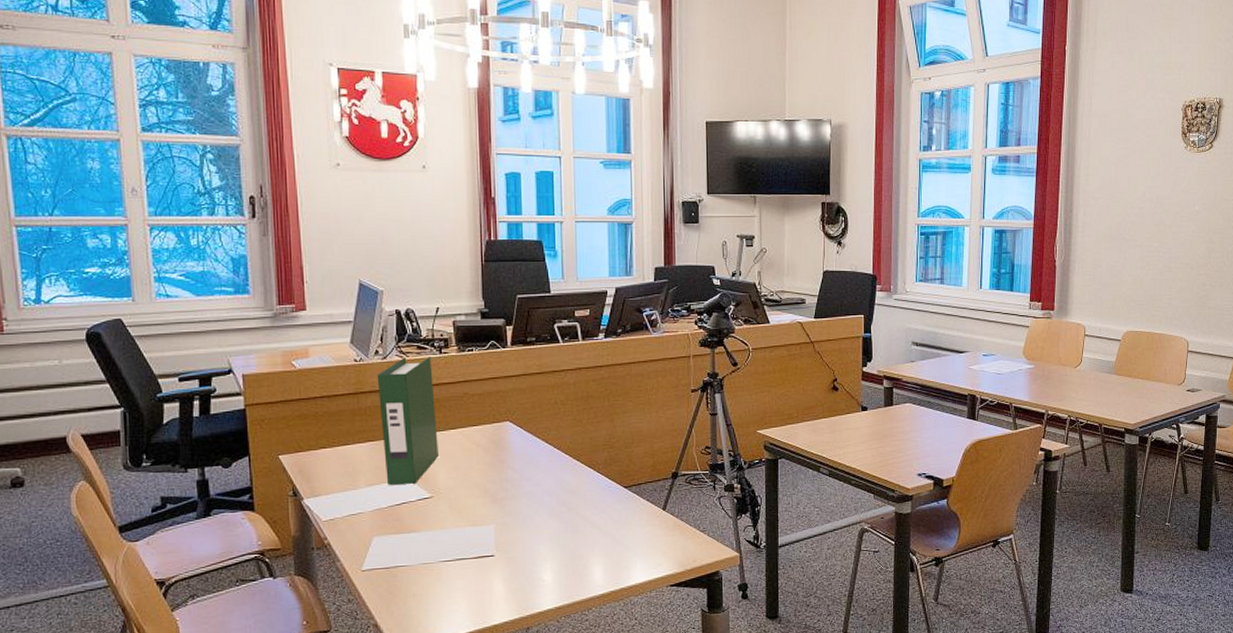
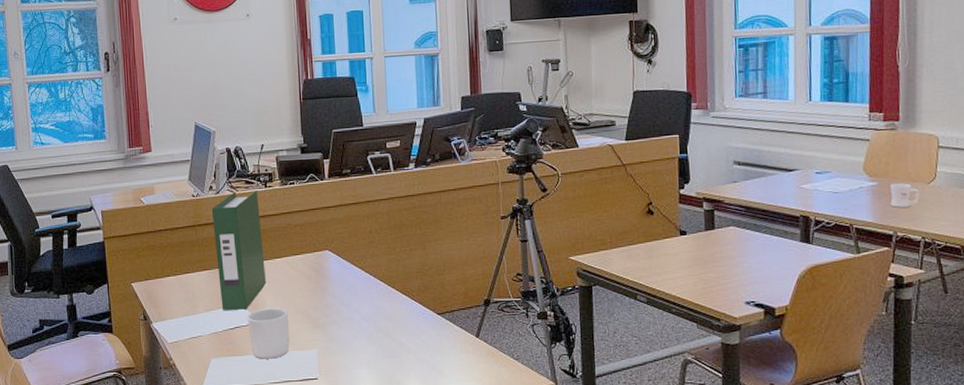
mug: none [416,482,464,537] -> present [247,308,290,359]
mug: none [1044,367,1068,389] -> present [890,183,920,208]

